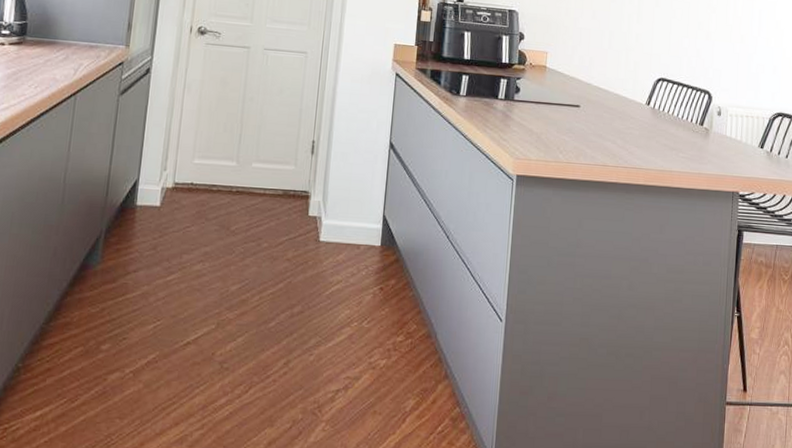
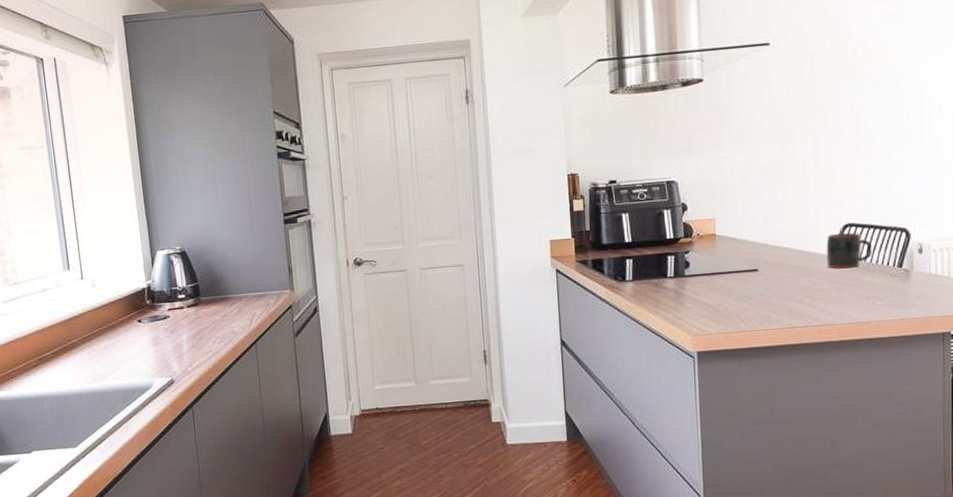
mug: none [640,84,679,119] -> present [826,232,872,269]

